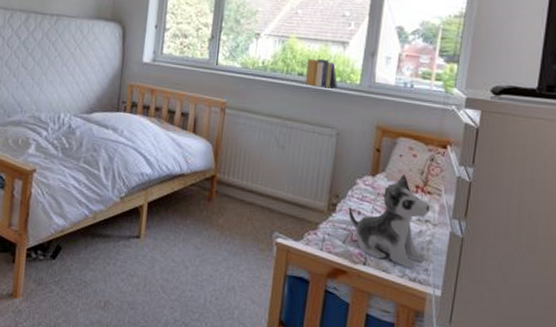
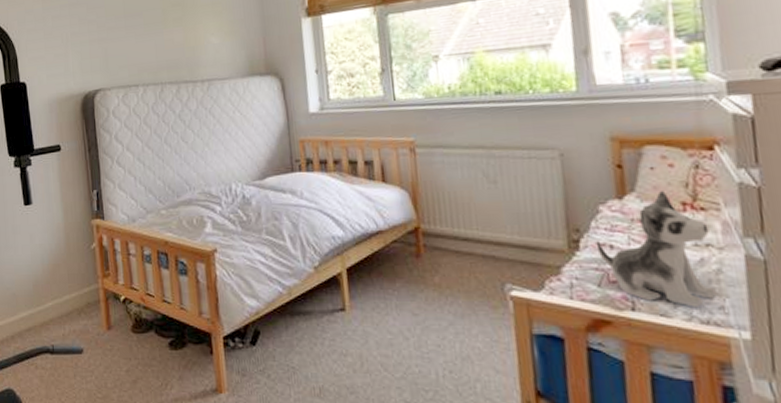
books: present [305,58,337,89] -> none [503,70,548,105]

